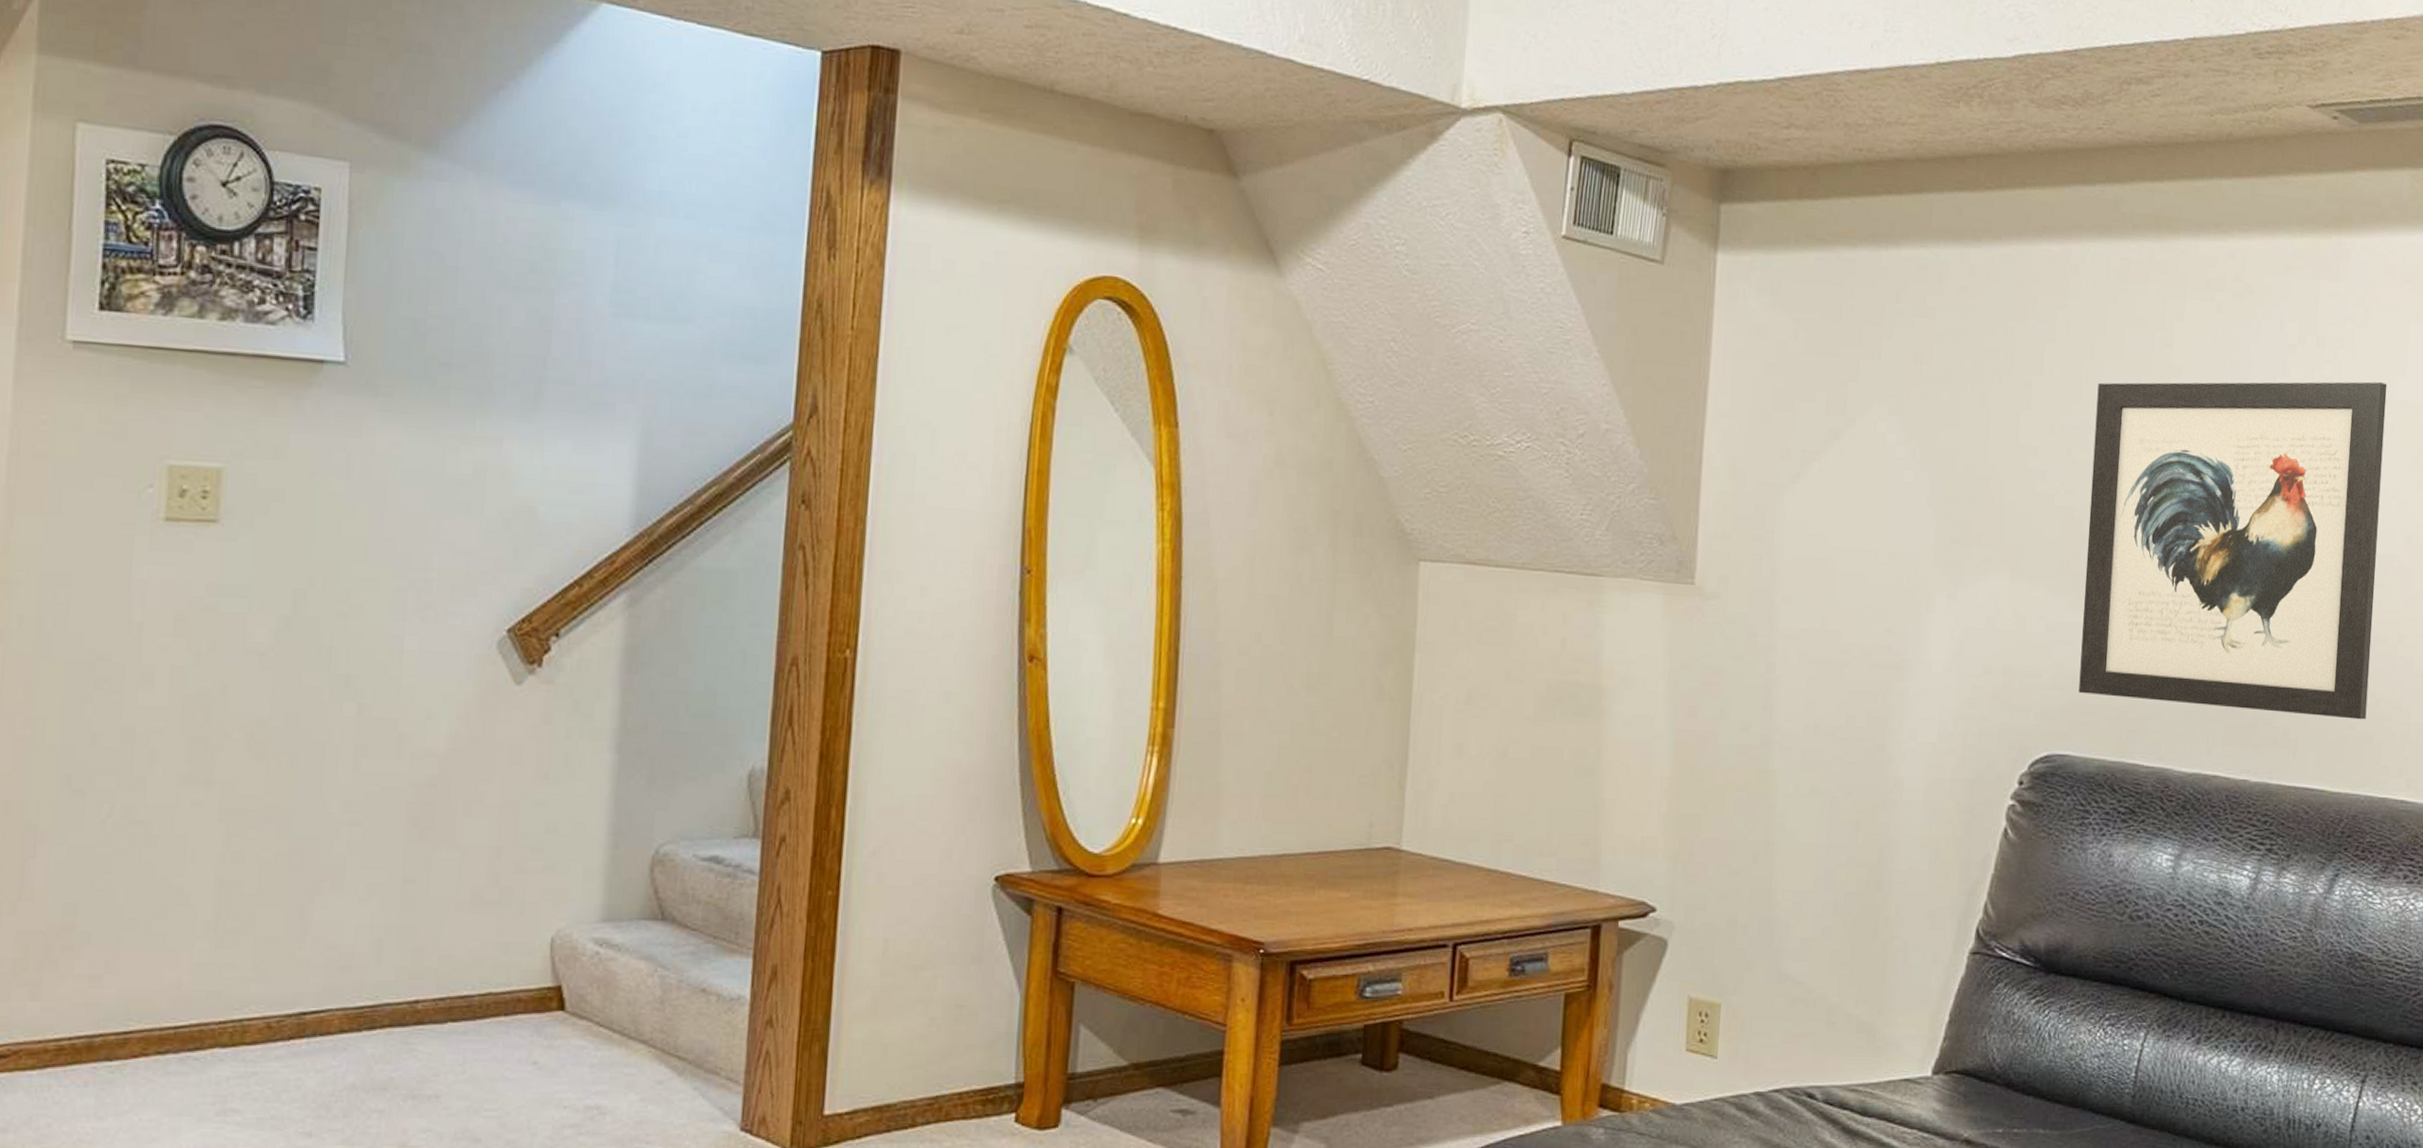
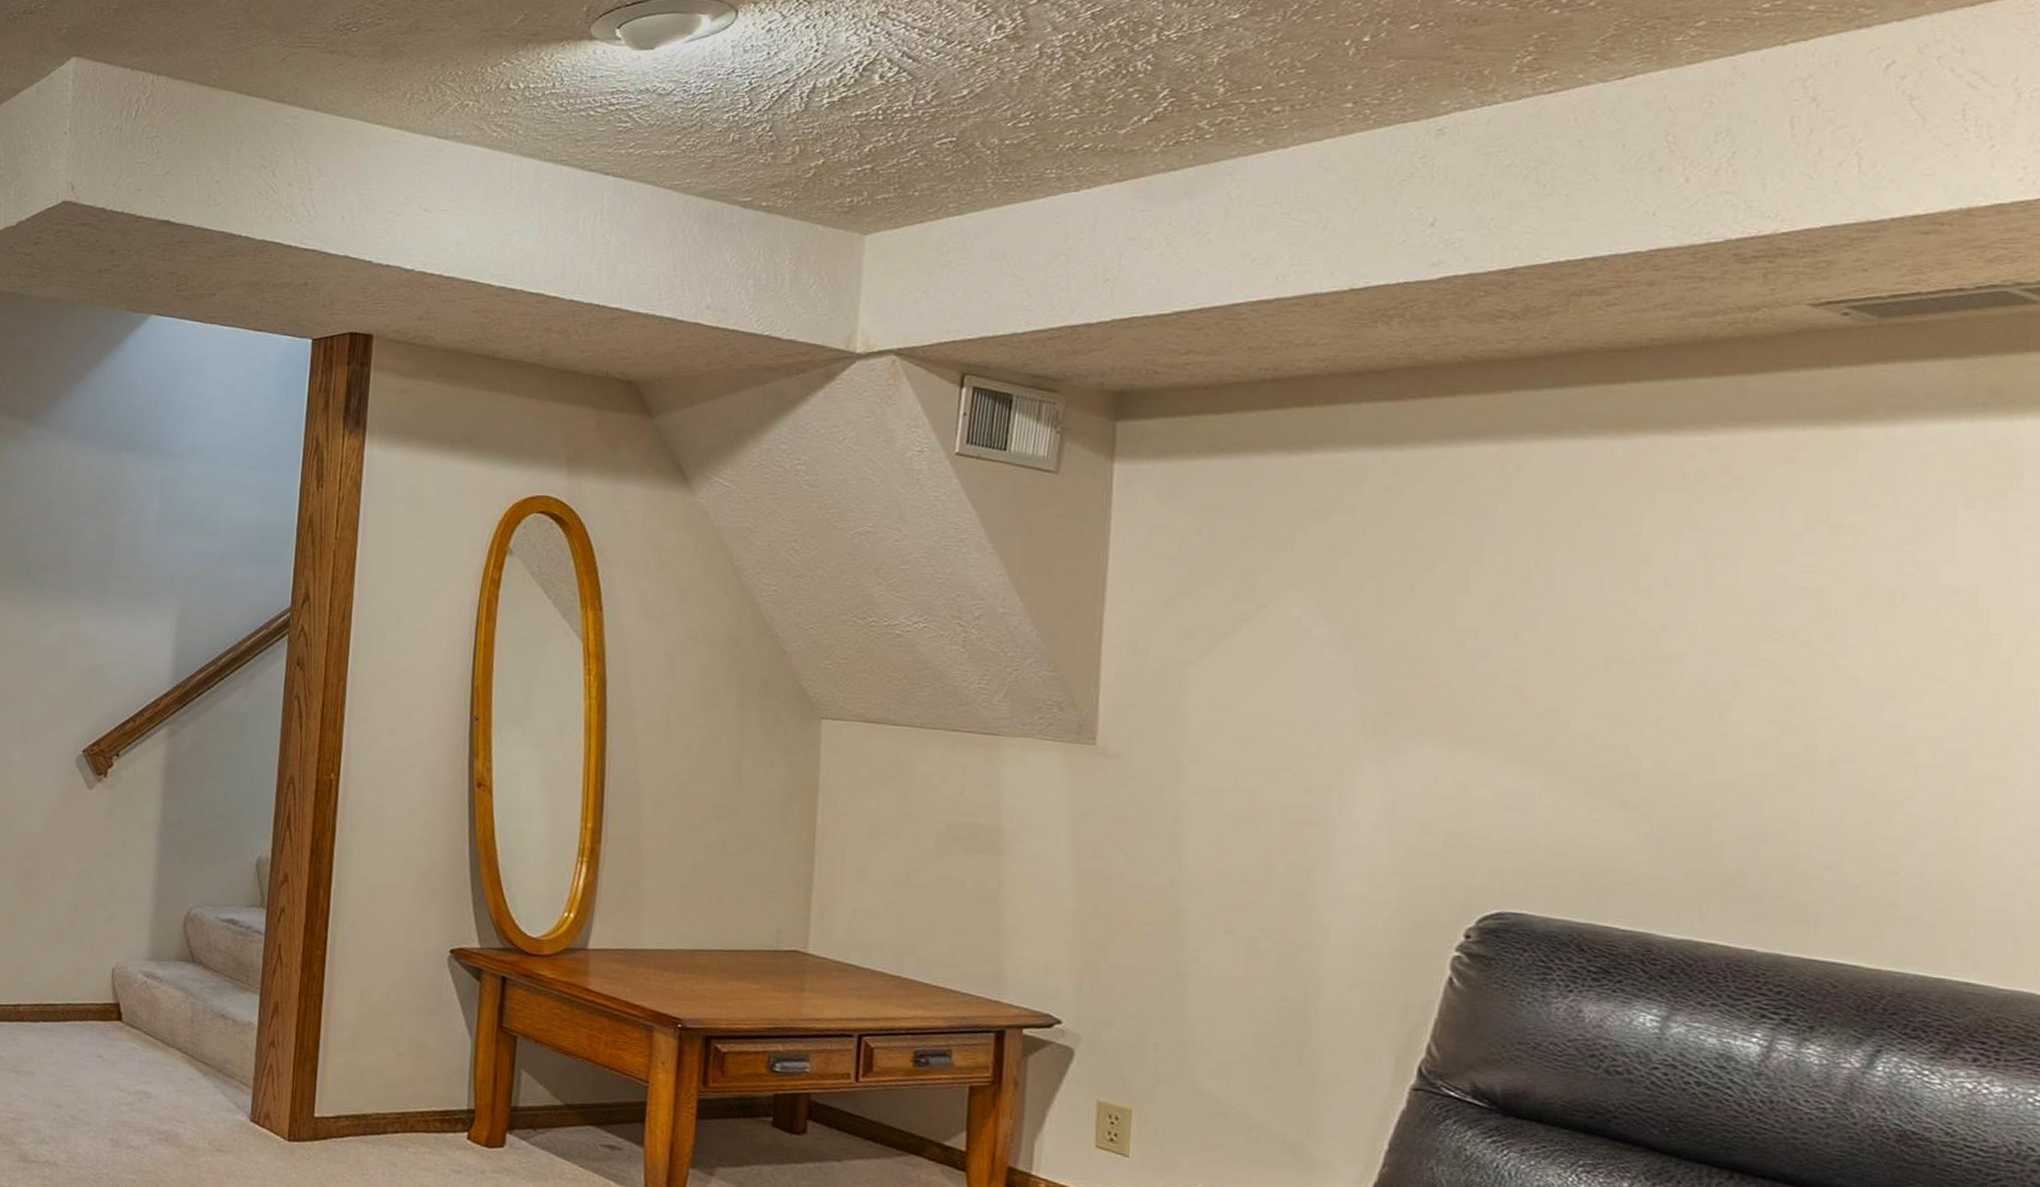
wall art: present [2078,381,2387,720] -> none [1535,567,1928,900]

